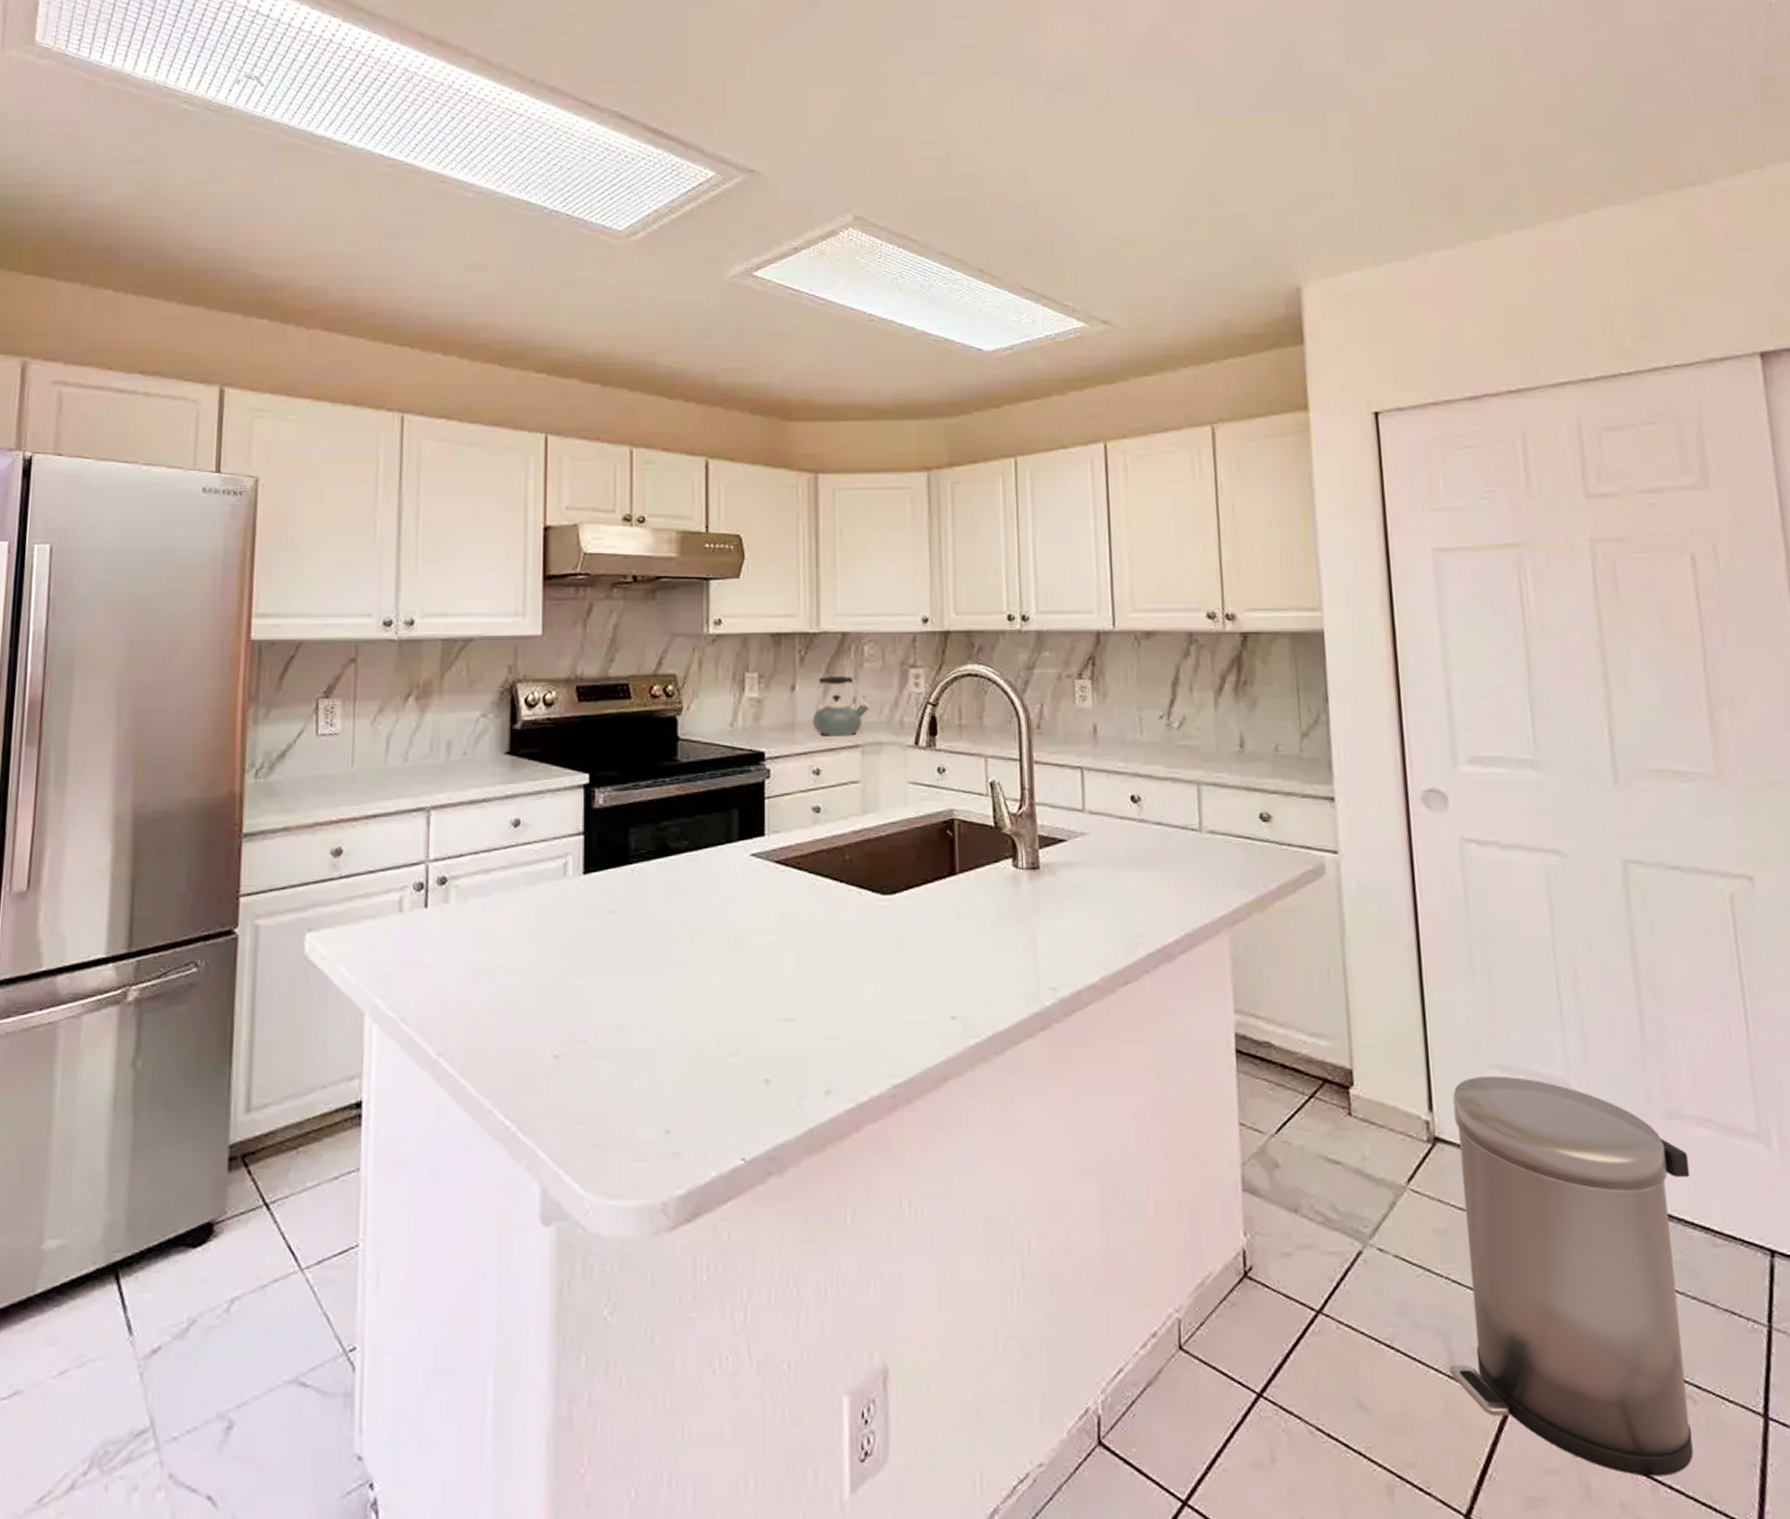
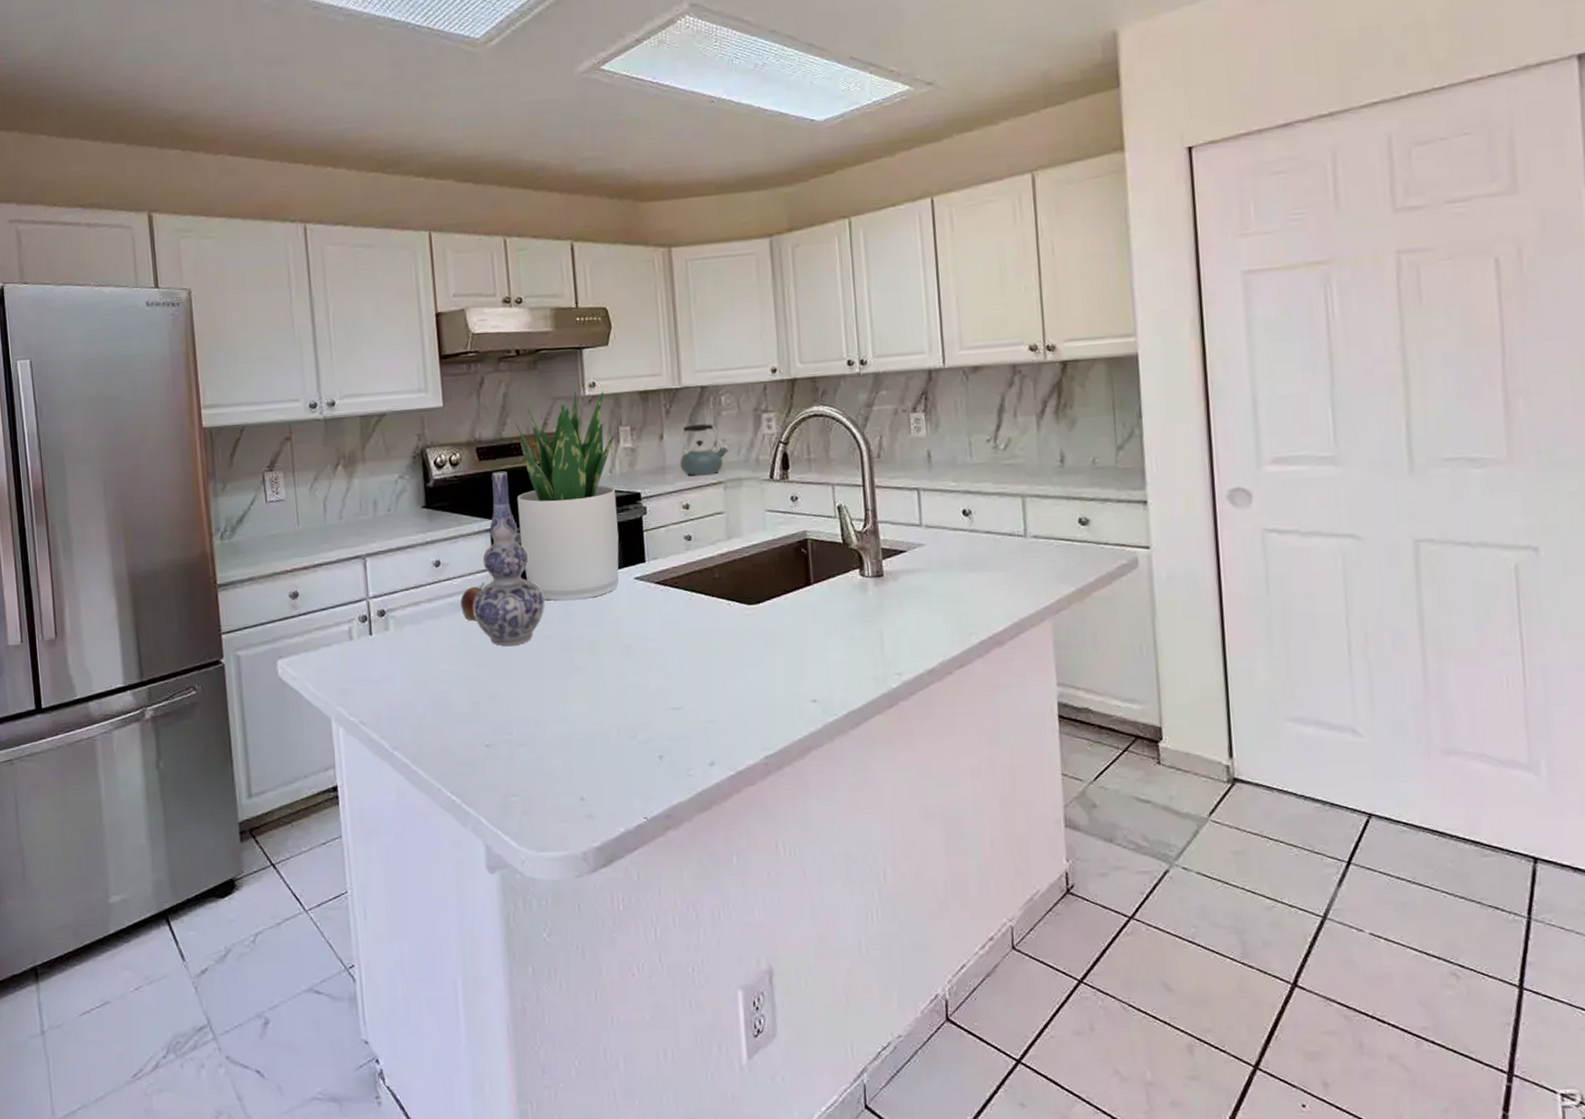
fruit: none [540,850,571,897] -> present [460,583,485,622]
vase: none [553,716,643,929] -> present [472,471,546,646]
planter: none [618,627,740,878] -> present [514,391,619,601]
pedal bin: present [1449,1075,1693,1477] -> none [1243,726,1464,1035]

